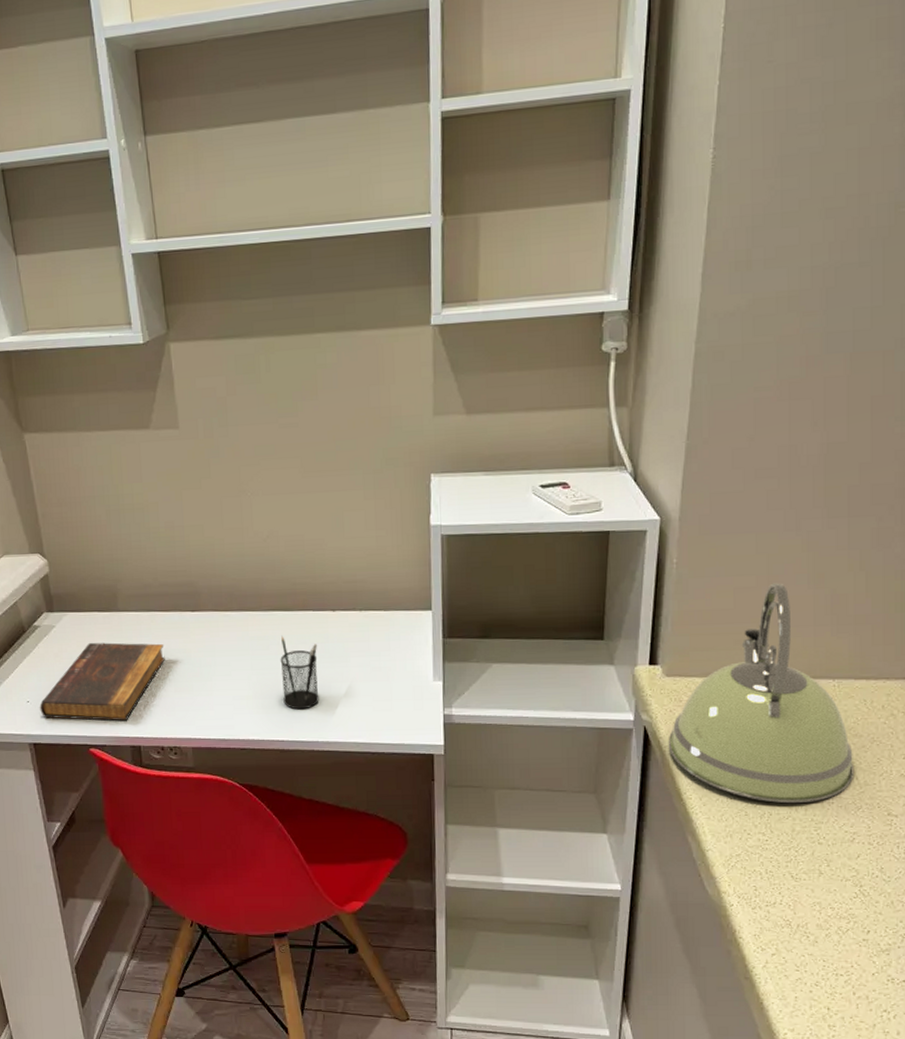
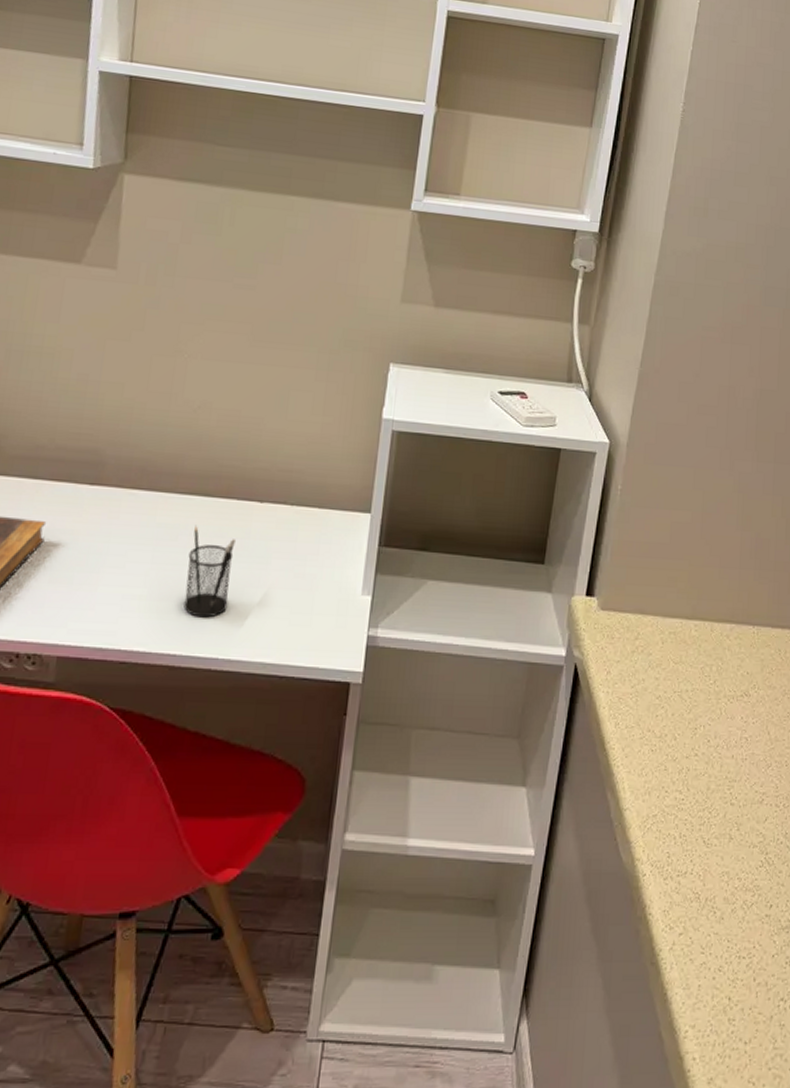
kettle: present [668,583,855,804] -> none [596,521,767,759]

